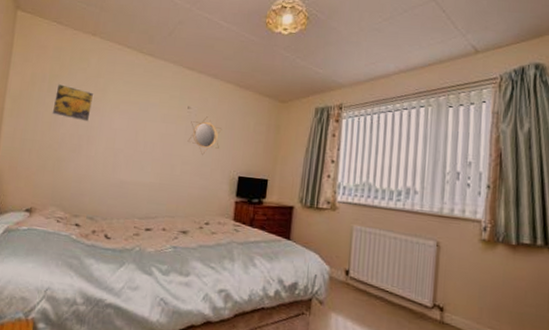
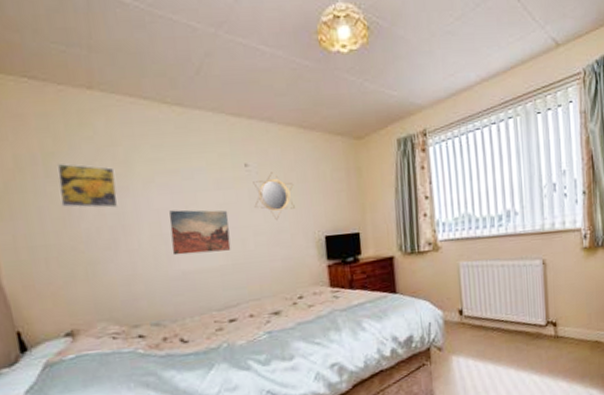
wall art: none [117,132,166,172] -> present [169,210,231,256]

